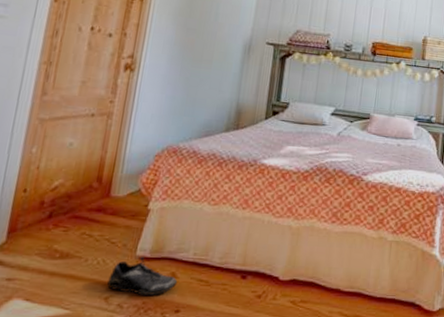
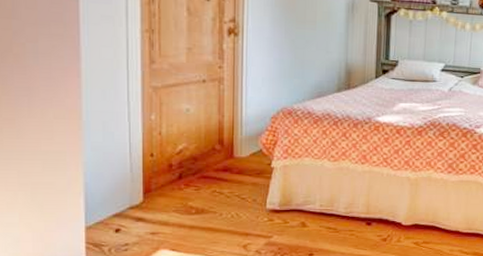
shoe: present [107,257,178,295] -> none [244,210,308,242]

